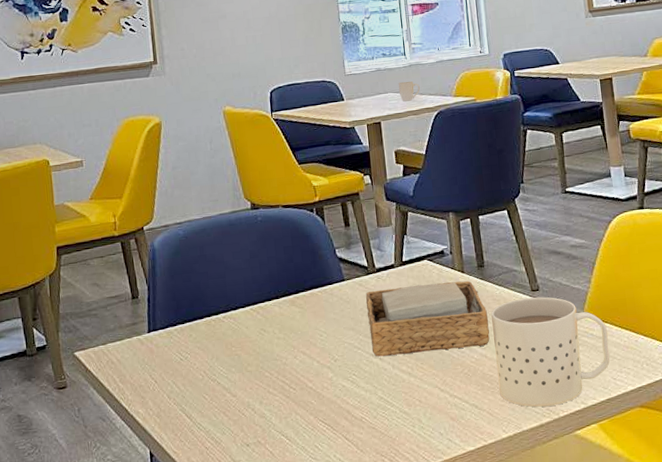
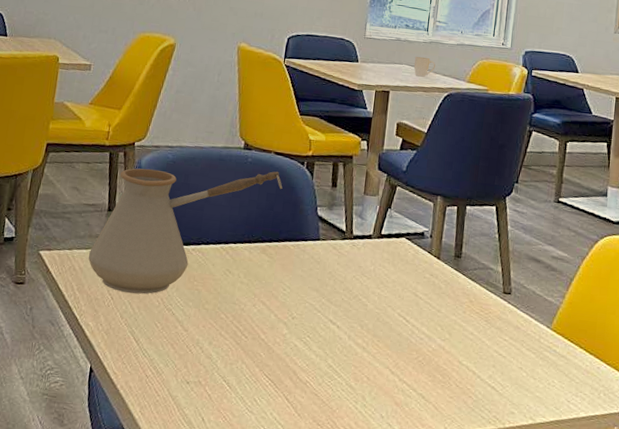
coffee pot: none [123,224,298,374] -> present [88,168,283,294]
napkin holder: present [365,280,490,357] -> none [332,256,454,337]
mug: present [491,297,610,408] -> none [450,298,571,415]

